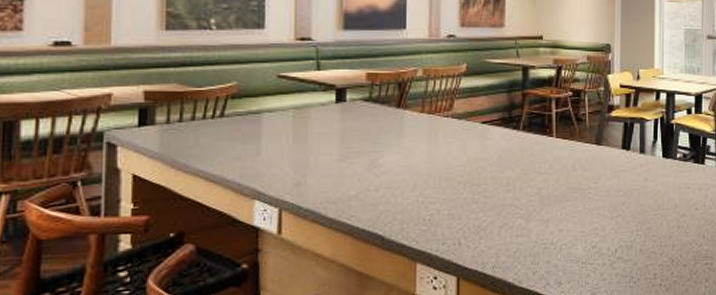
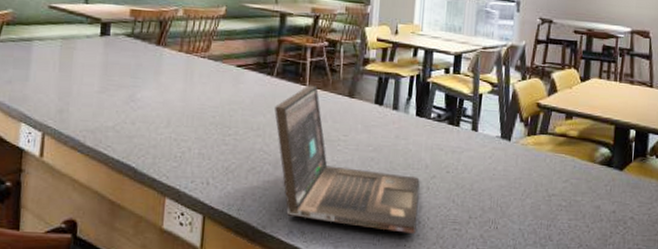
laptop: none [523,136,671,273] -> present [274,85,420,235]

